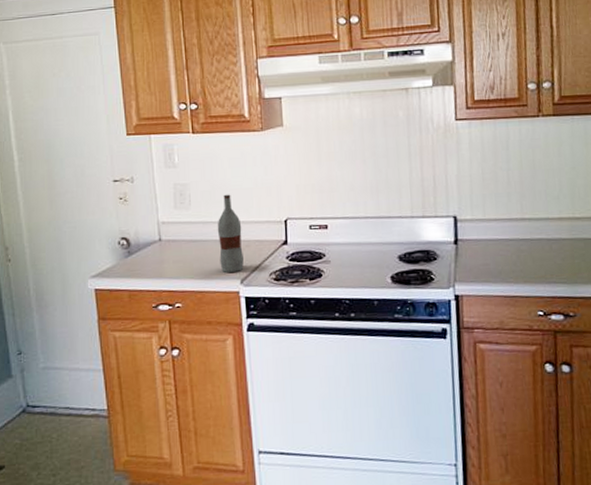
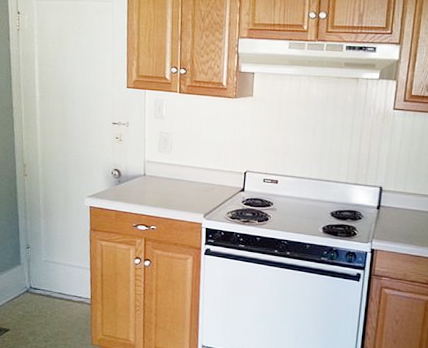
bottle: present [217,194,244,272] -> none [189,145,210,208]

